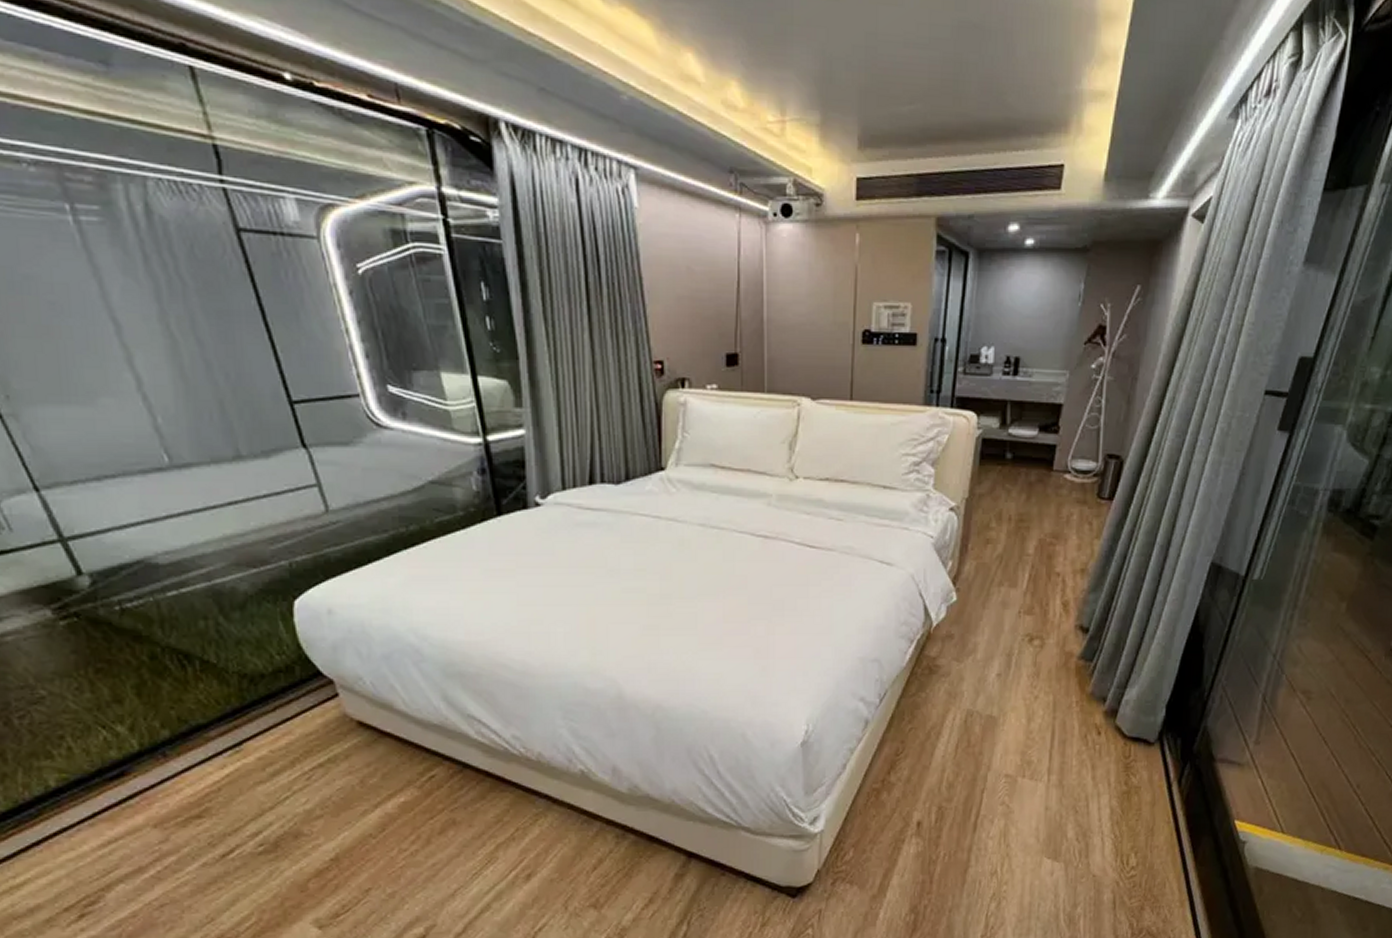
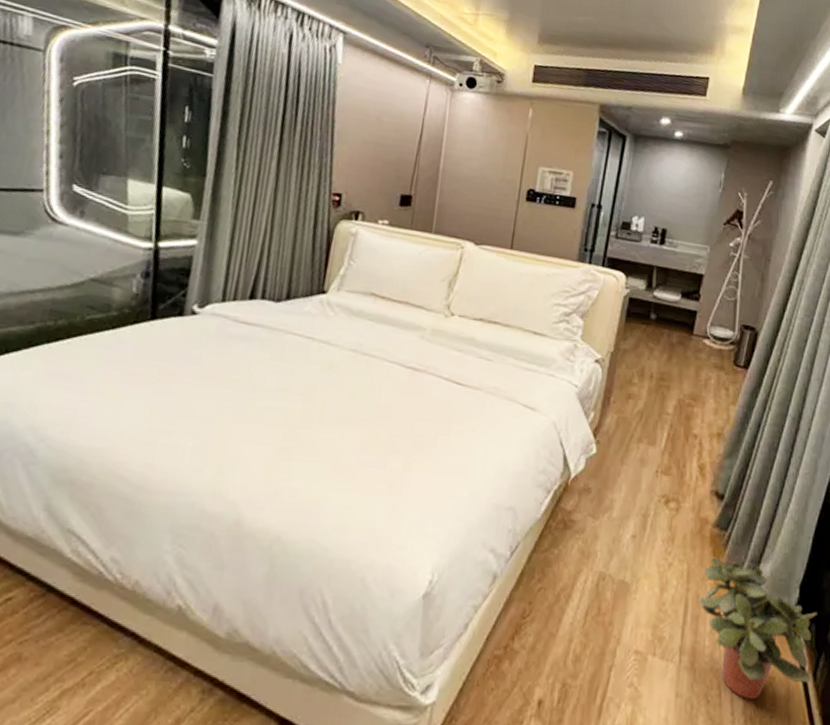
potted plant: none [1065,686,1183,807] -> present [698,557,817,700]

